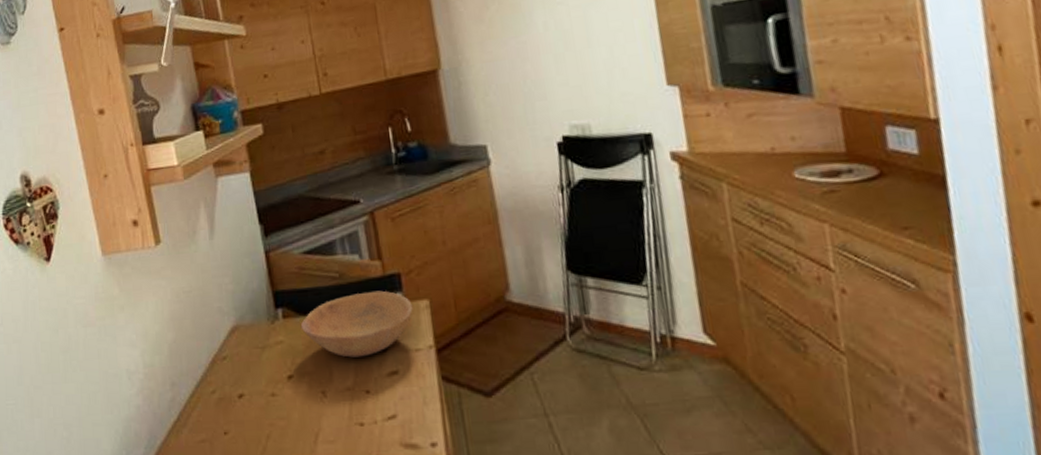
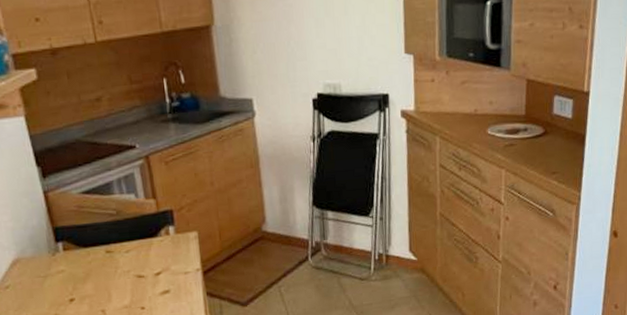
bowl: present [301,290,413,358] -> none [81,224,184,282]

